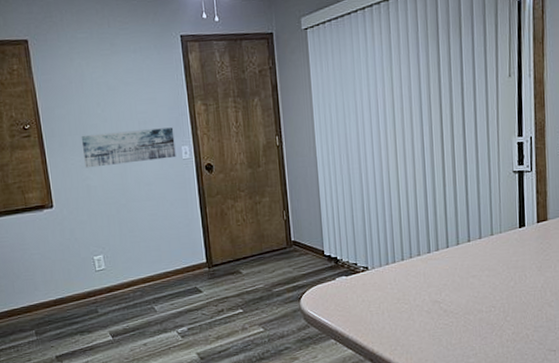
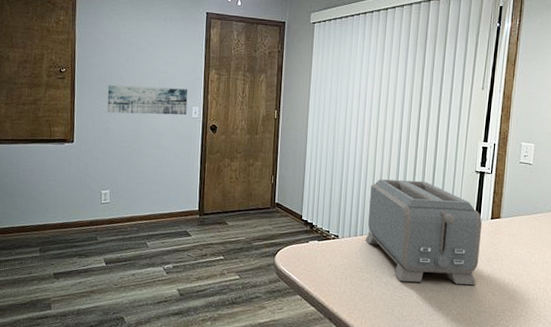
toaster: none [397,191,530,308] -> present [365,179,483,285]

